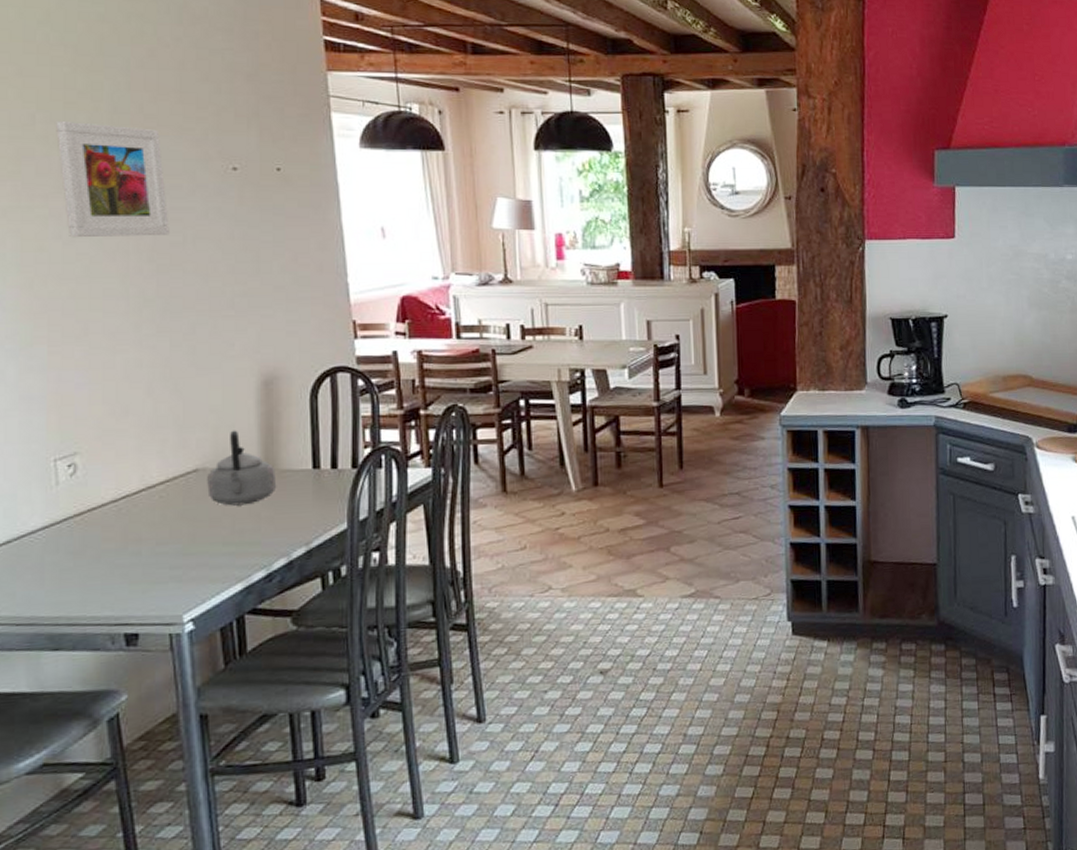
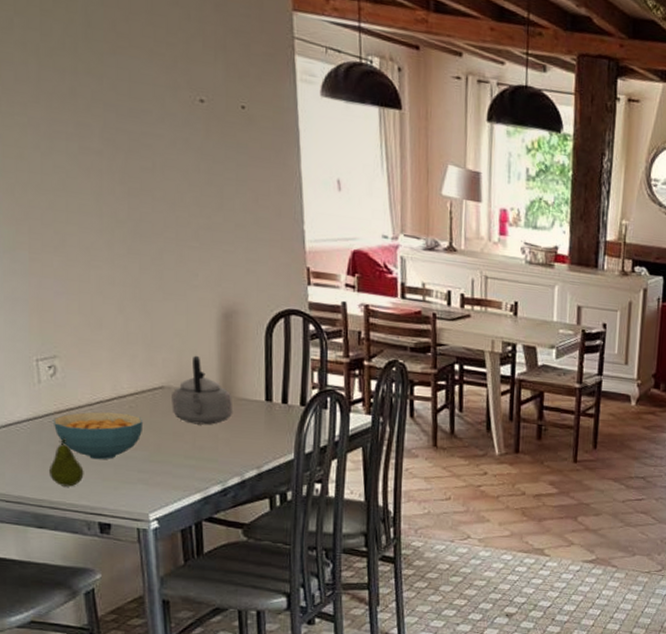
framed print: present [56,120,170,238] -> none [33,28,140,160]
fruit: none [68,541,108,598] -> present [50,437,84,487]
cereal bowl: none [72,504,176,562] -> present [52,411,144,460]

